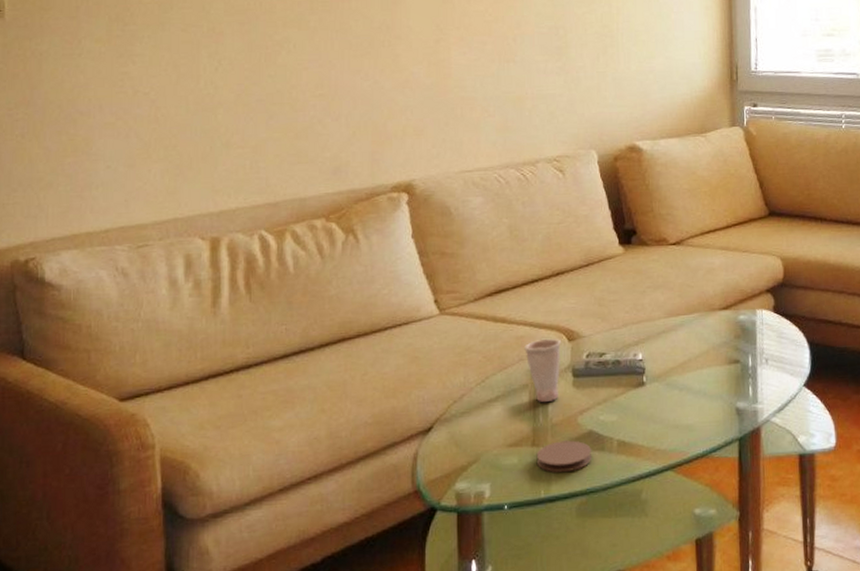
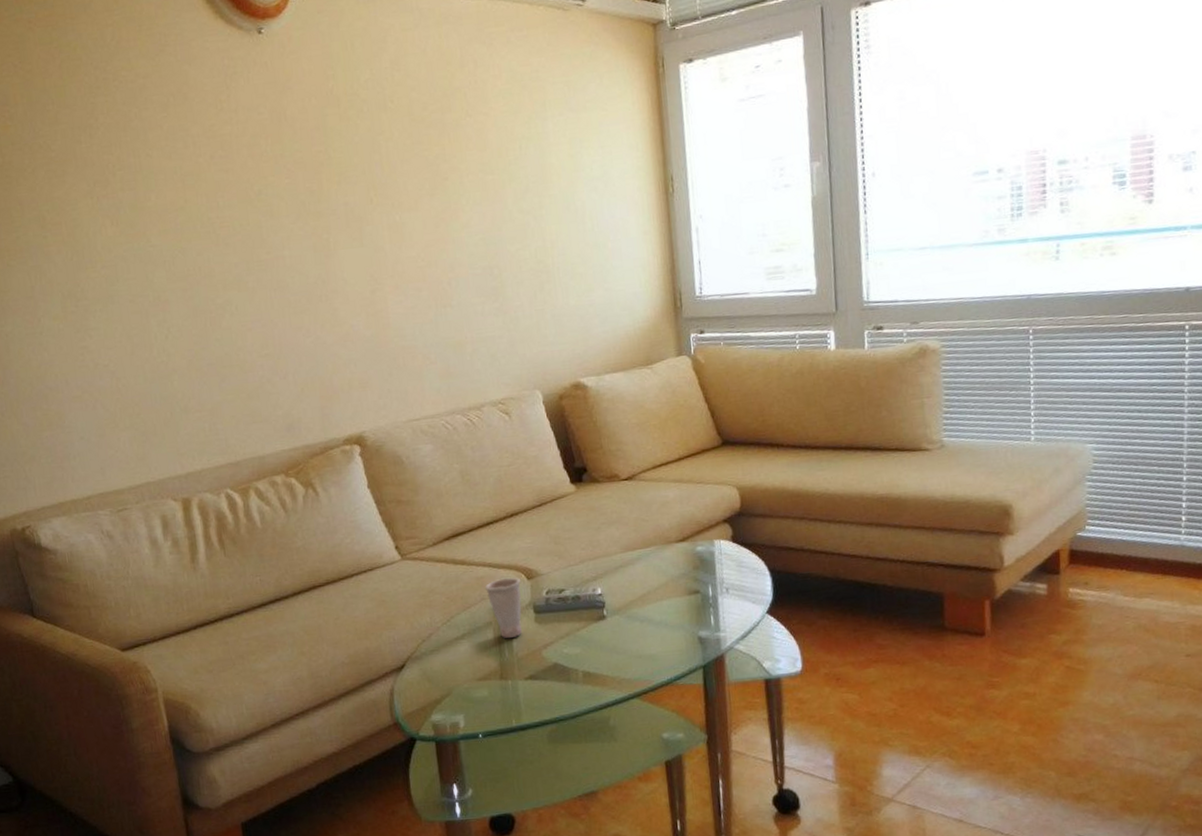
coaster: present [536,440,593,473] -> none [505,673,560,703]

